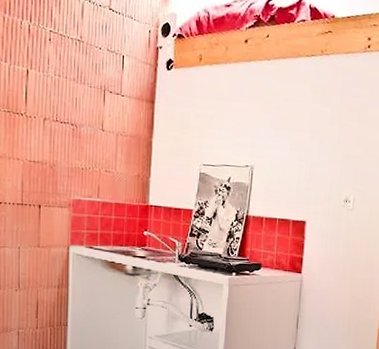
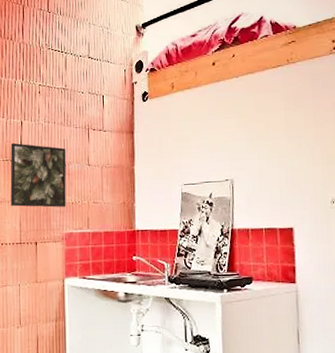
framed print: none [12,93,78,172] -> present [10,143,67,208]

